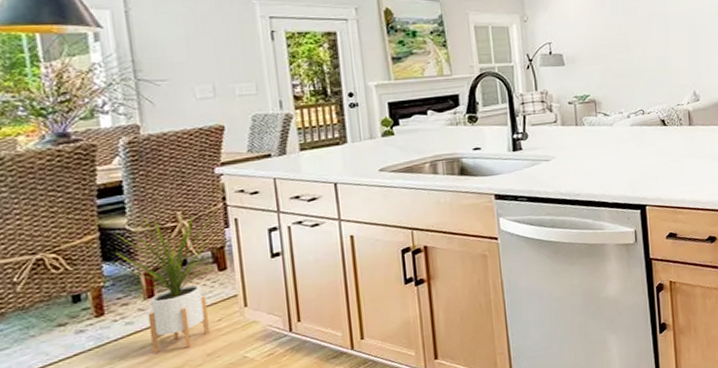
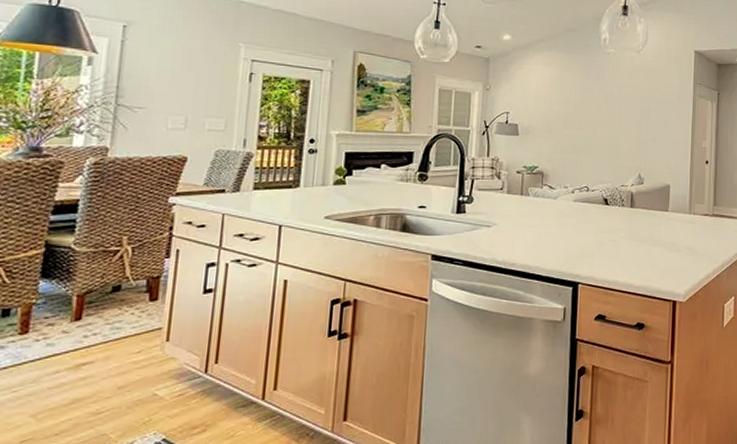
house plant: present [116,210,220,353] -> none [55,233,157,379]

